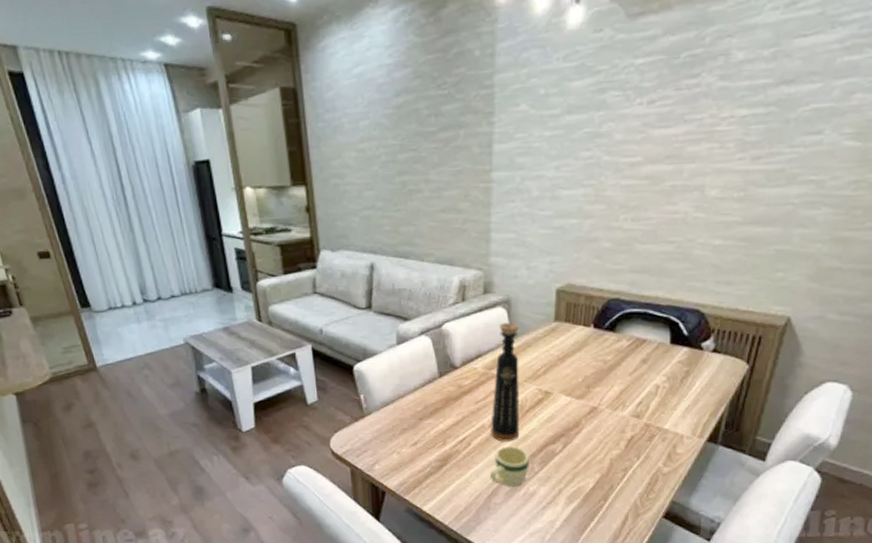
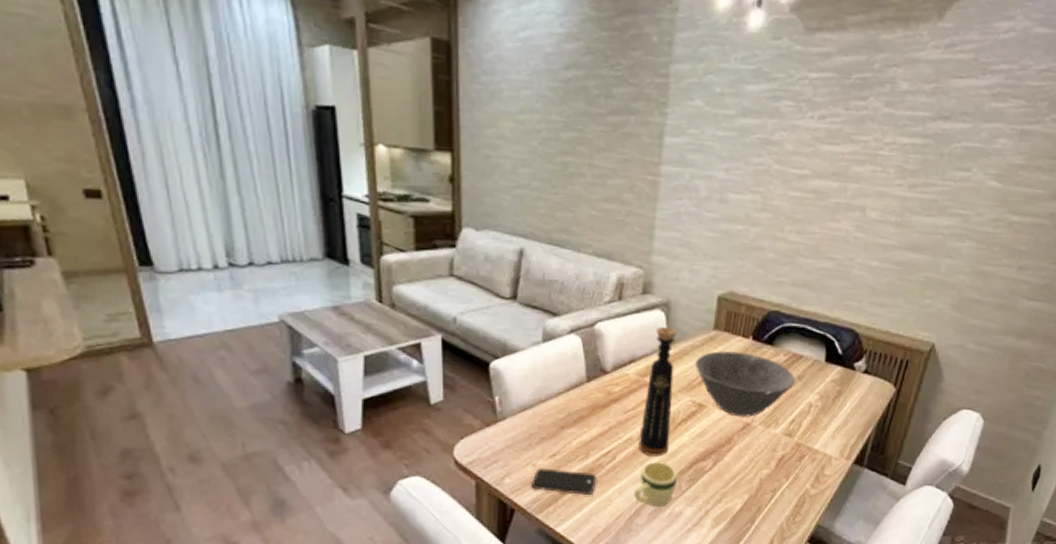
smartphone: none [398,455,455,478] -> present [531,468,597,495]
bowl: none [538,340,641,402] -> present [694,351,796,417]

